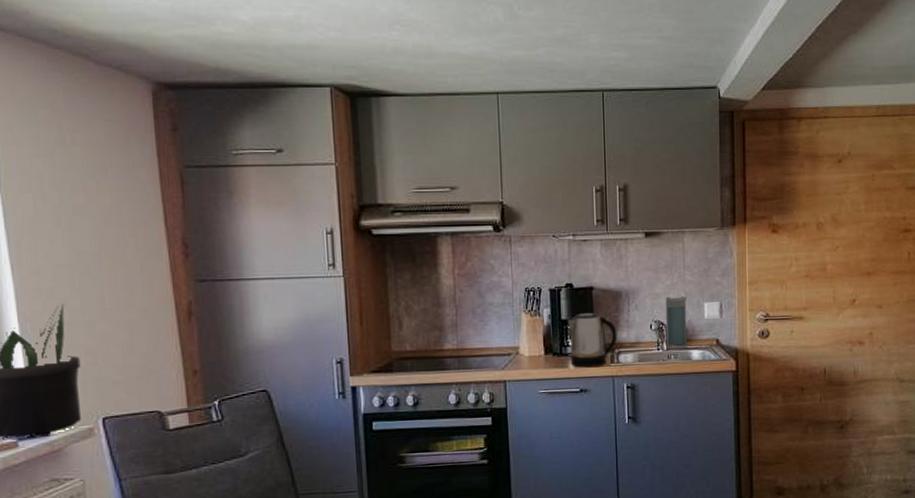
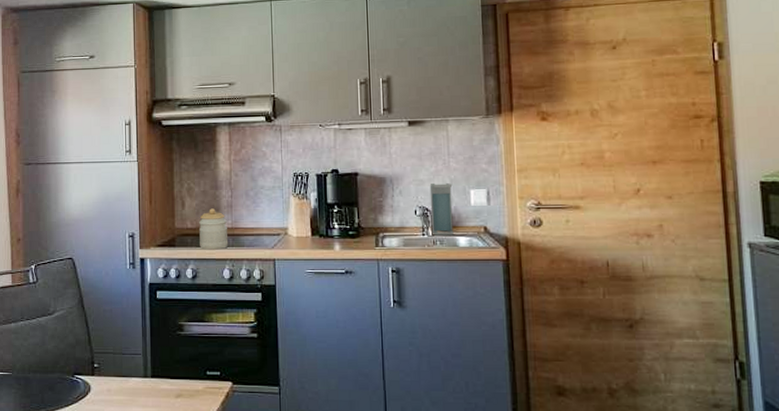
jar: none [418,328,454,374] -> present [198,208,229,250]
kettle: present [566,312,618,368] -> none [332,196,382,250]

